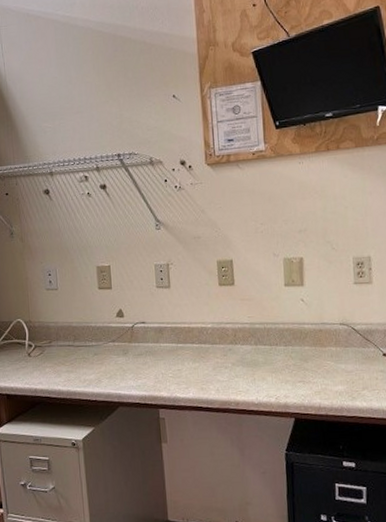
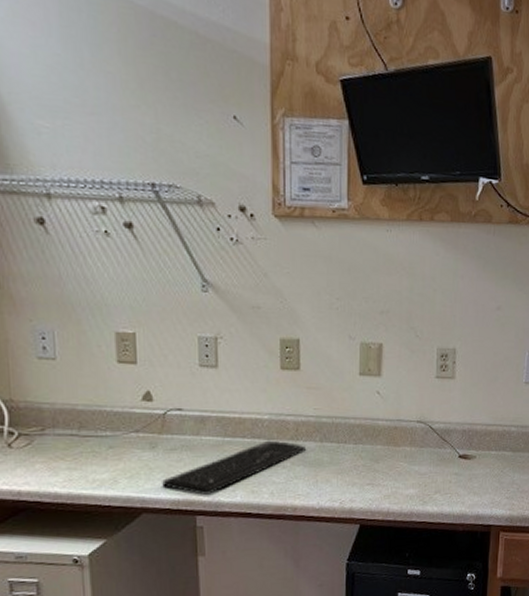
keyboard: none [132,345,243,391] -> present [161,440,306,495]

